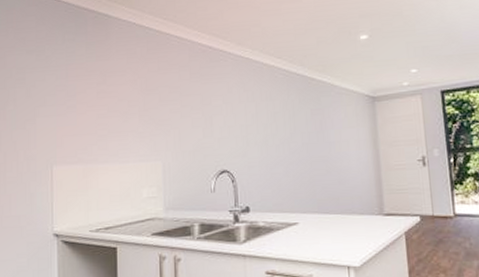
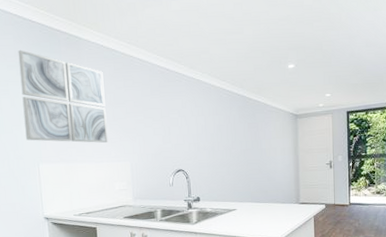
wall art: none [39,32,136,139] -> present [18,49,108,143]

